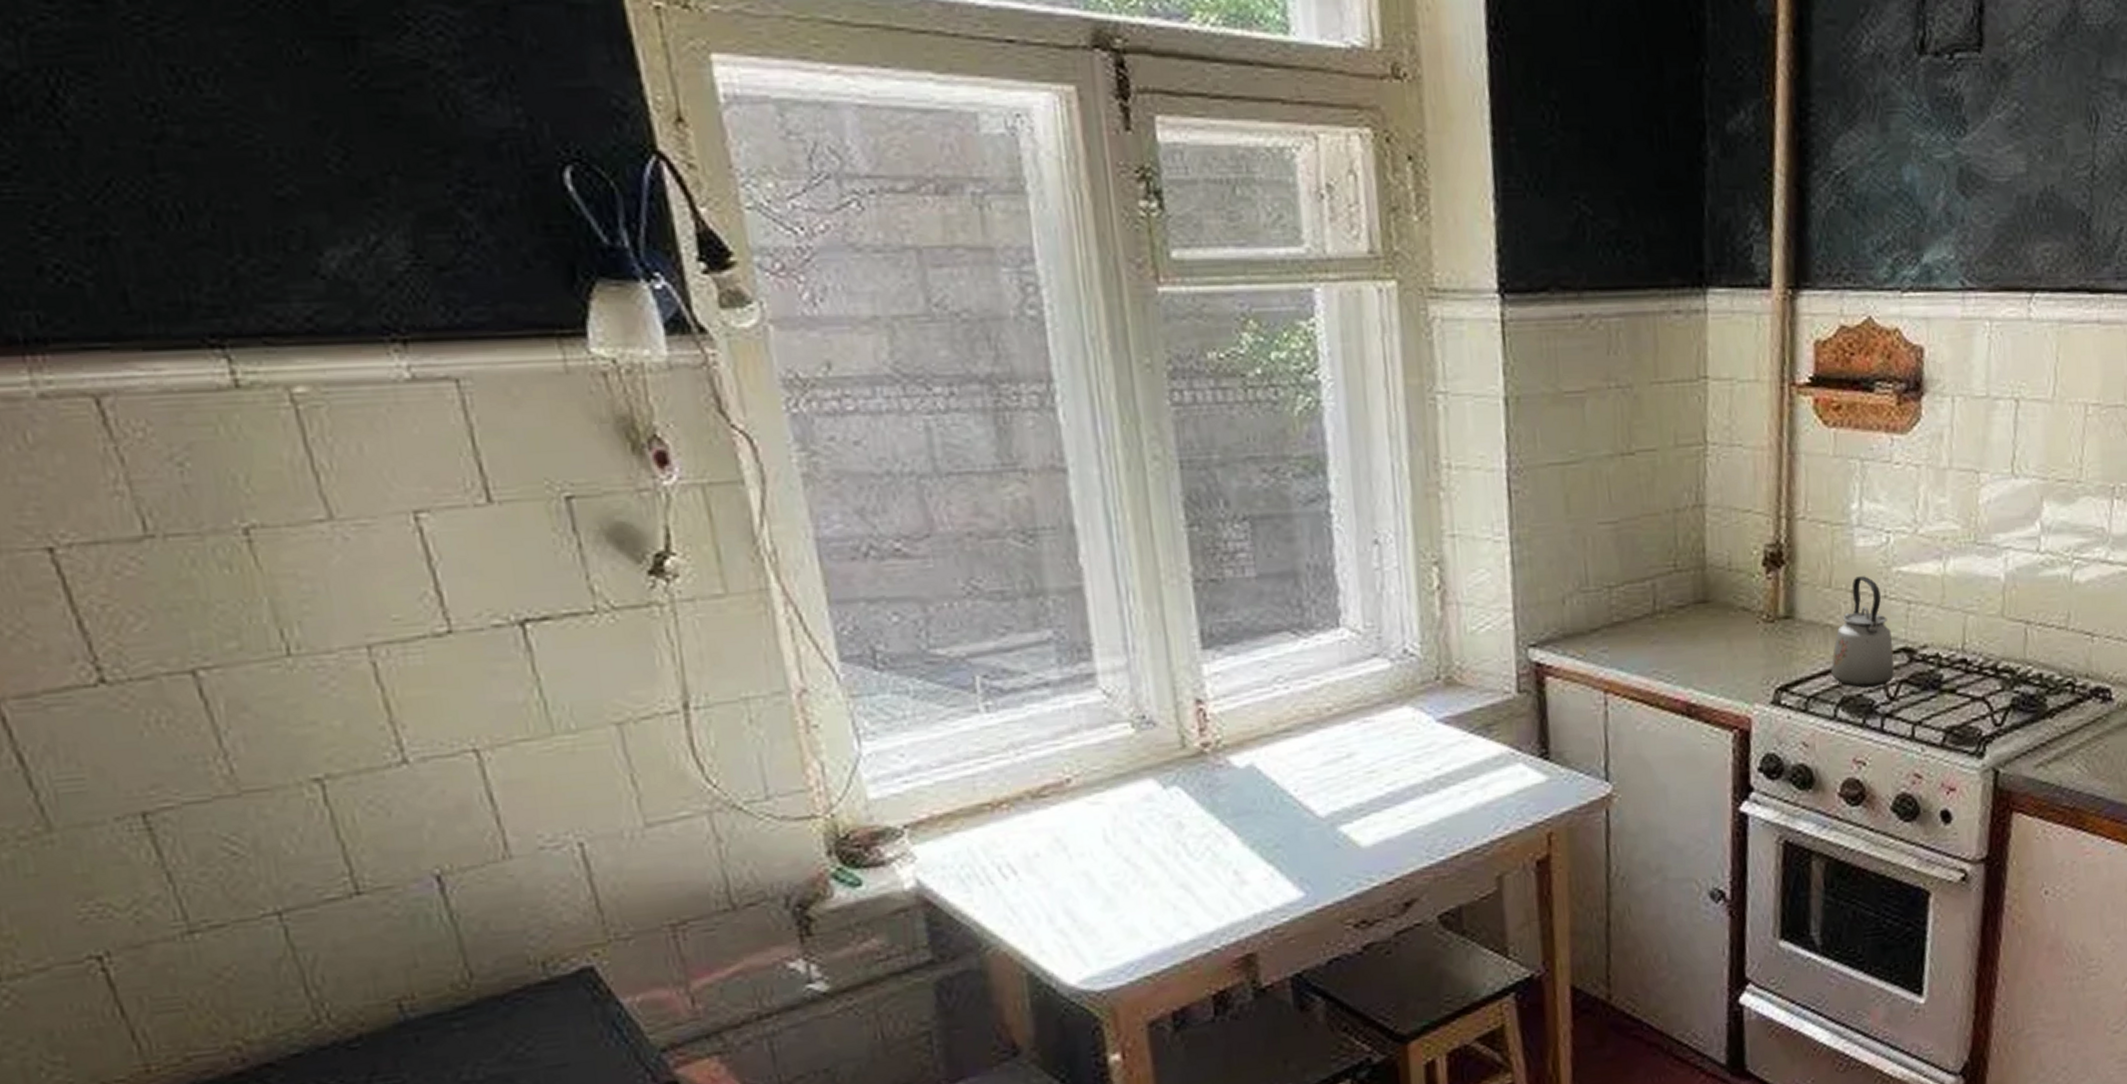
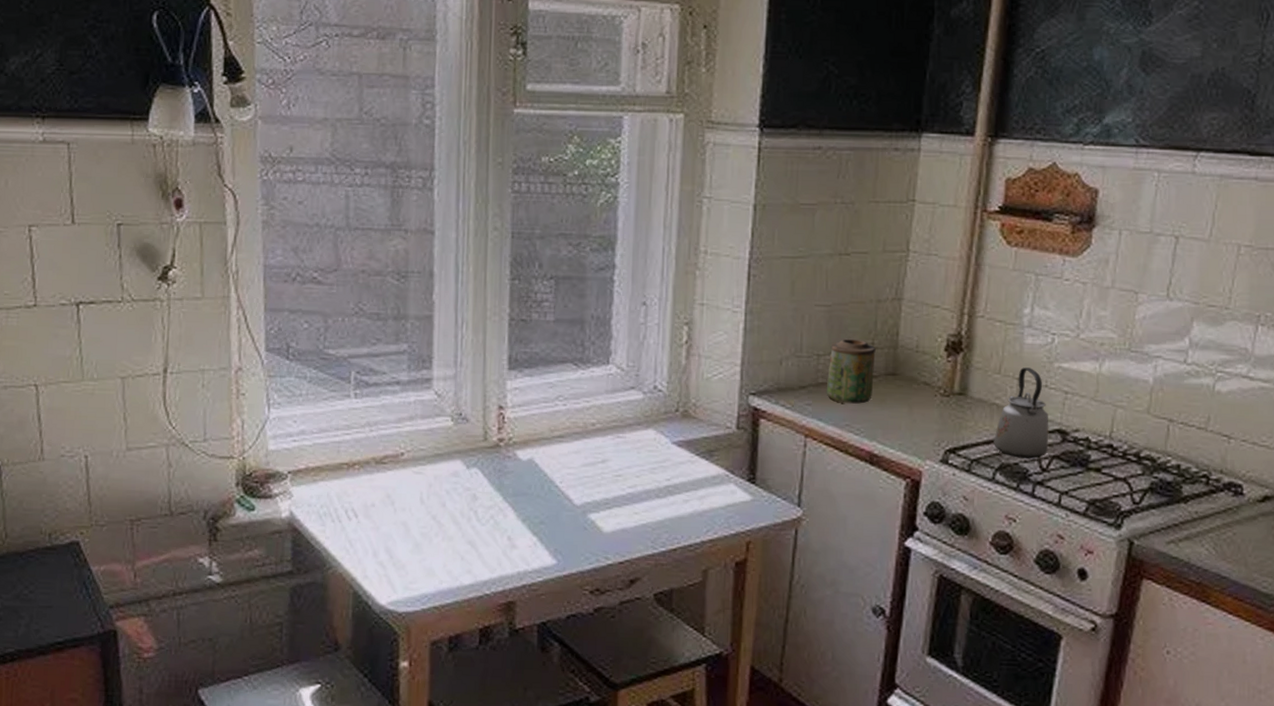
canister: none [1623,561,1682,645] -> present [826,338,876,404]

